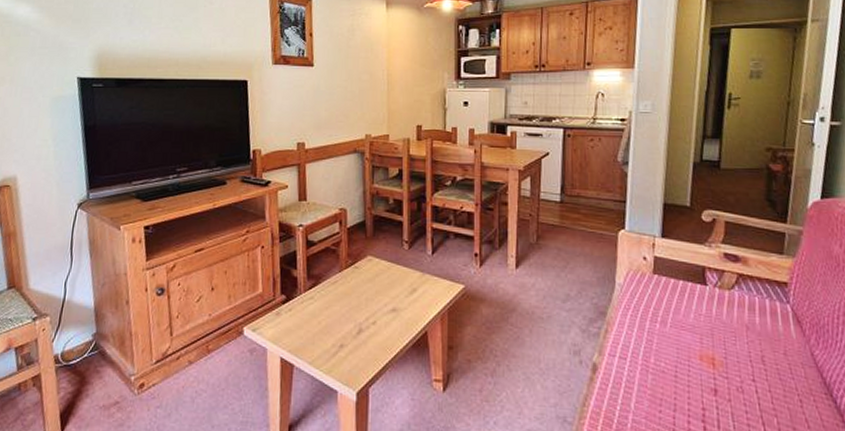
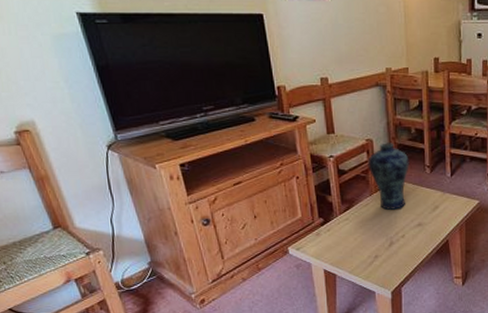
vase: none [339,213,385,291] -> present [367,142,409,211]

